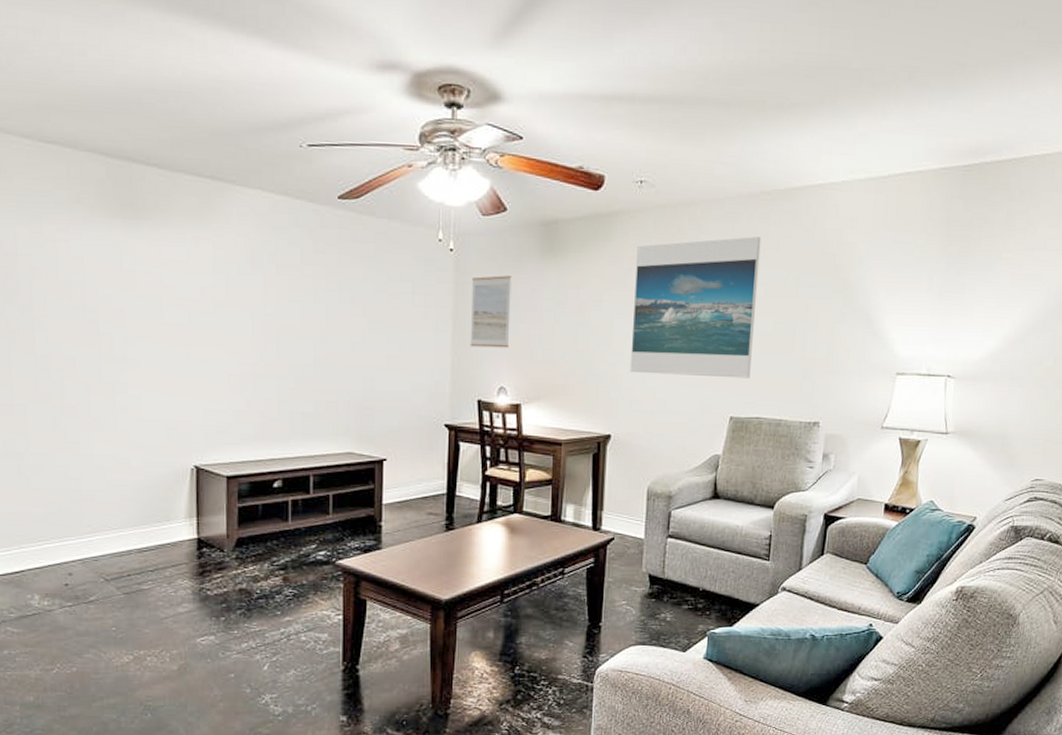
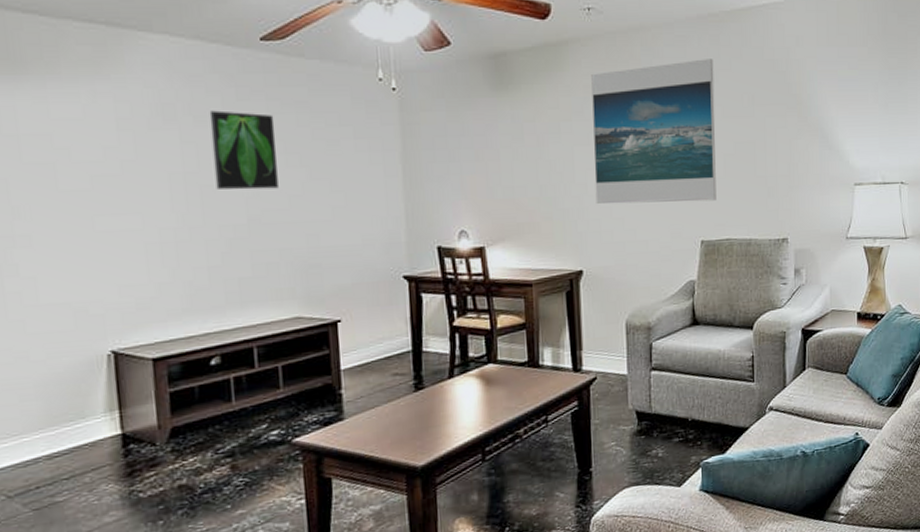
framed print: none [290,260,344,335] -> present [209,110,278,190]
wall art: present [470,275,512,348] -> none [420,113,467,191]

